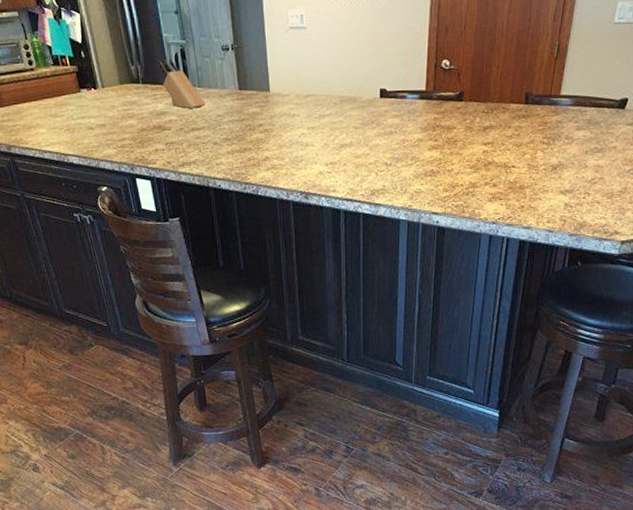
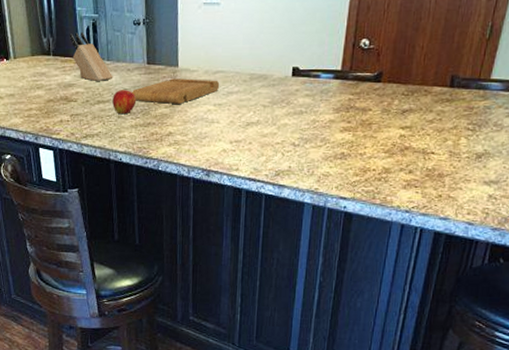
apple: none [207,116,231,140] -> present [112,90,137,113]
cutting board: none [226,103,312,129] -> present [132,79,220,104]

